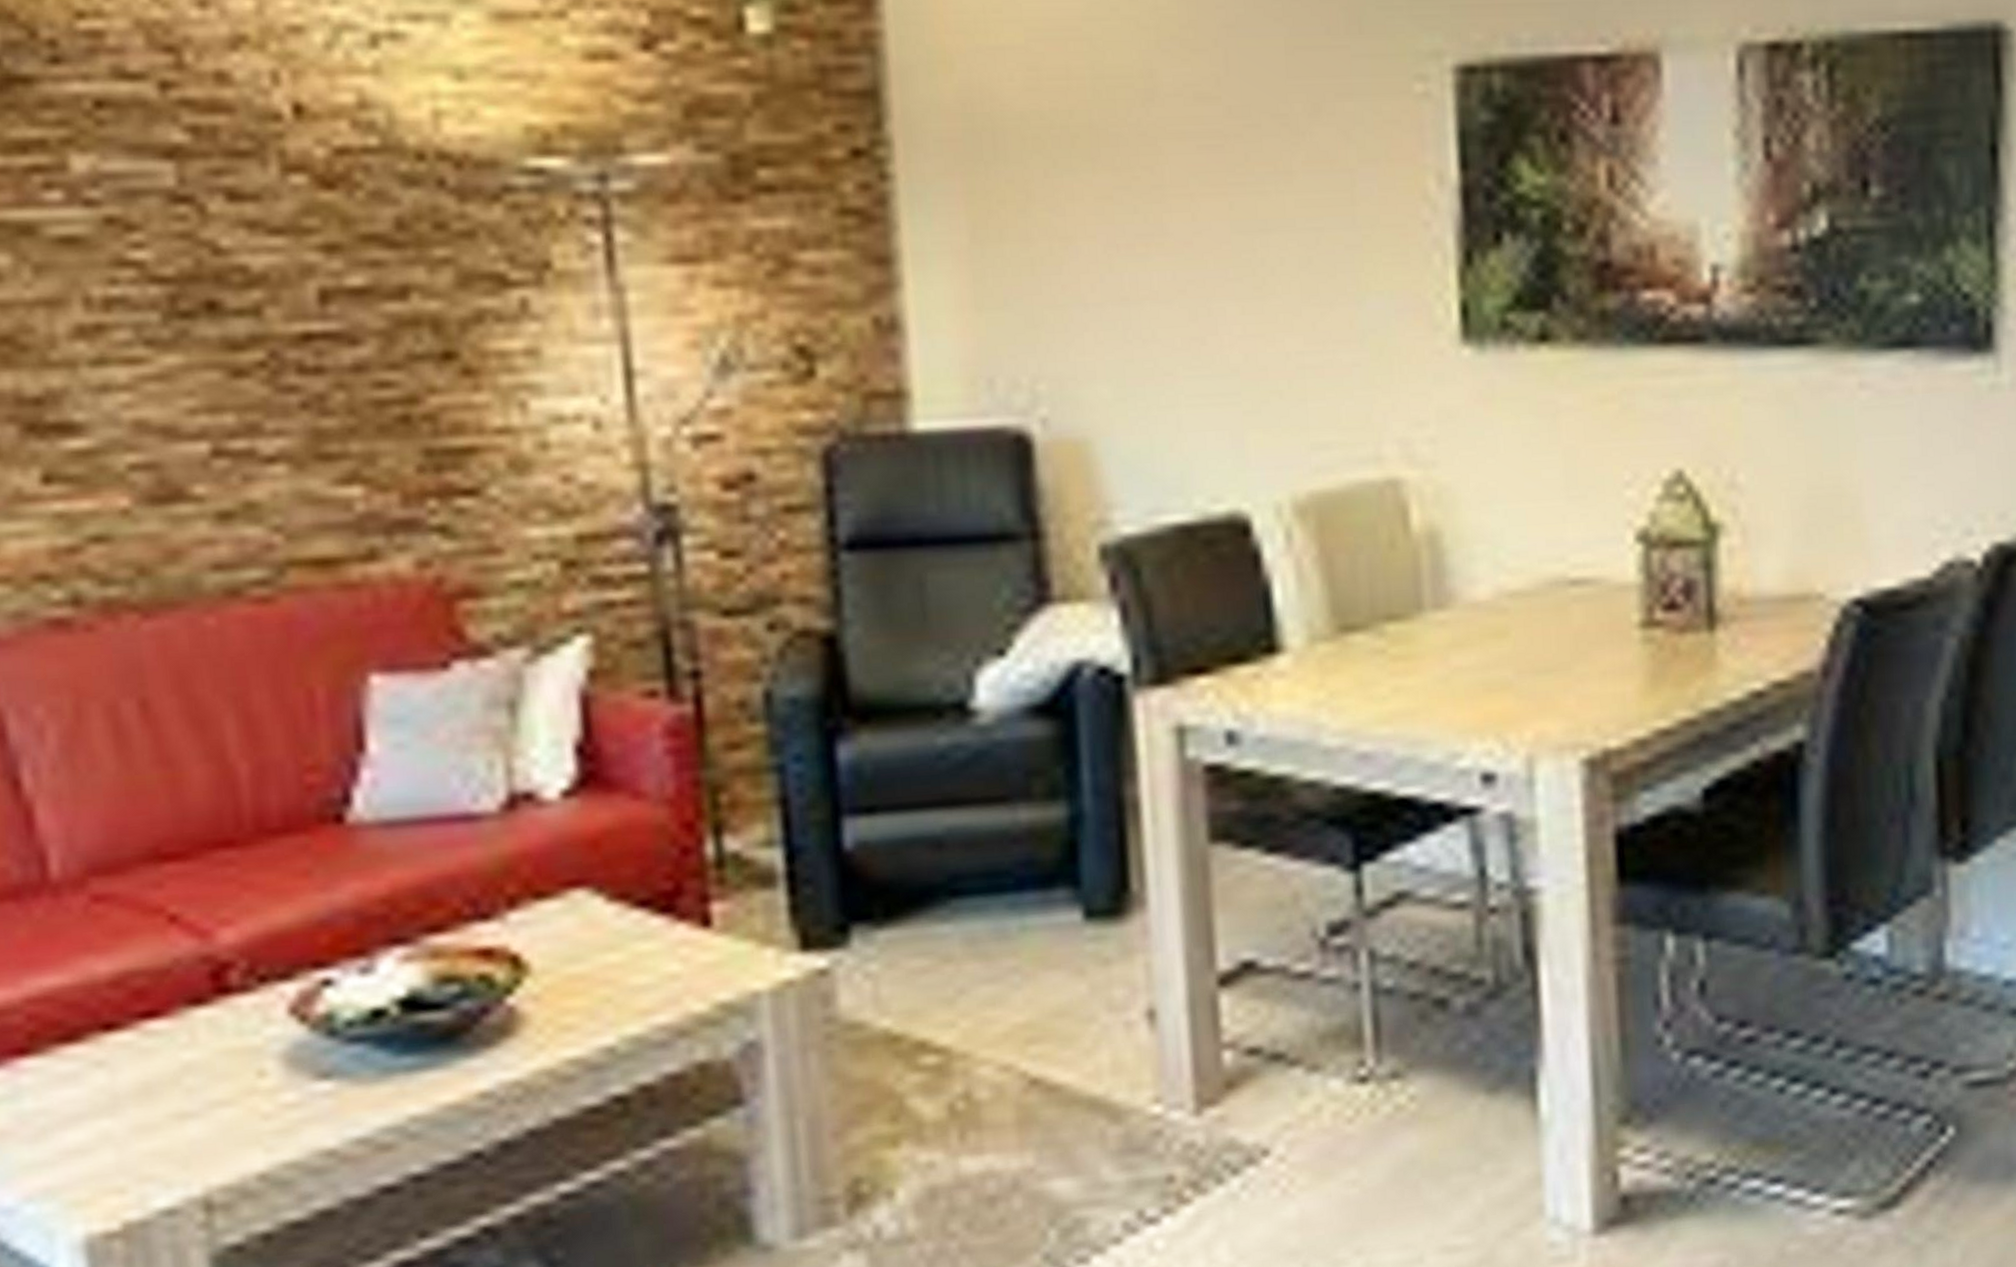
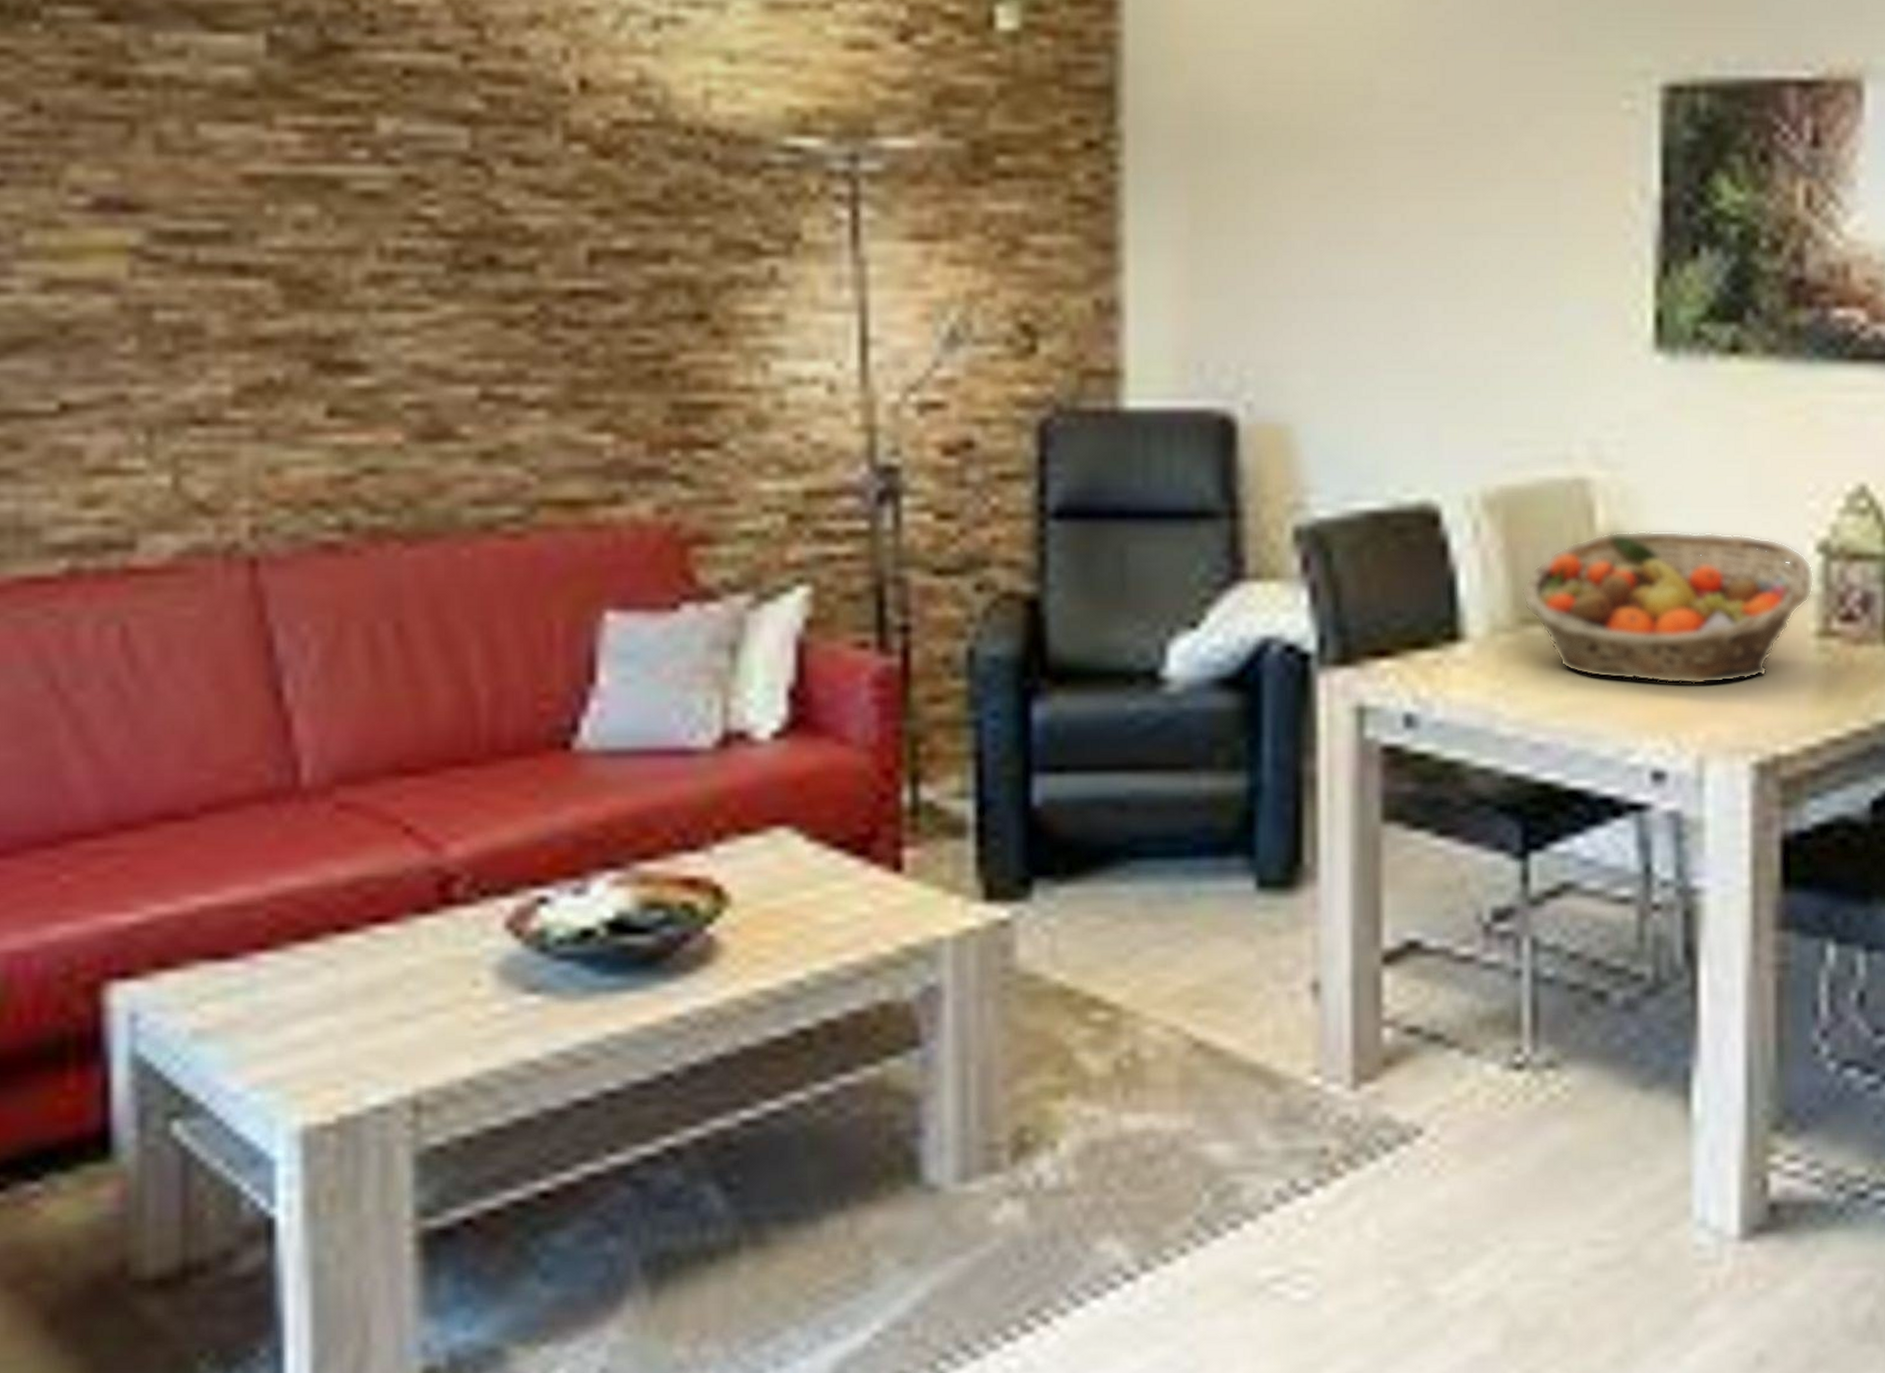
fruit basket: none [1338,527,1637,685] -> present [1520,530,1815,686]

